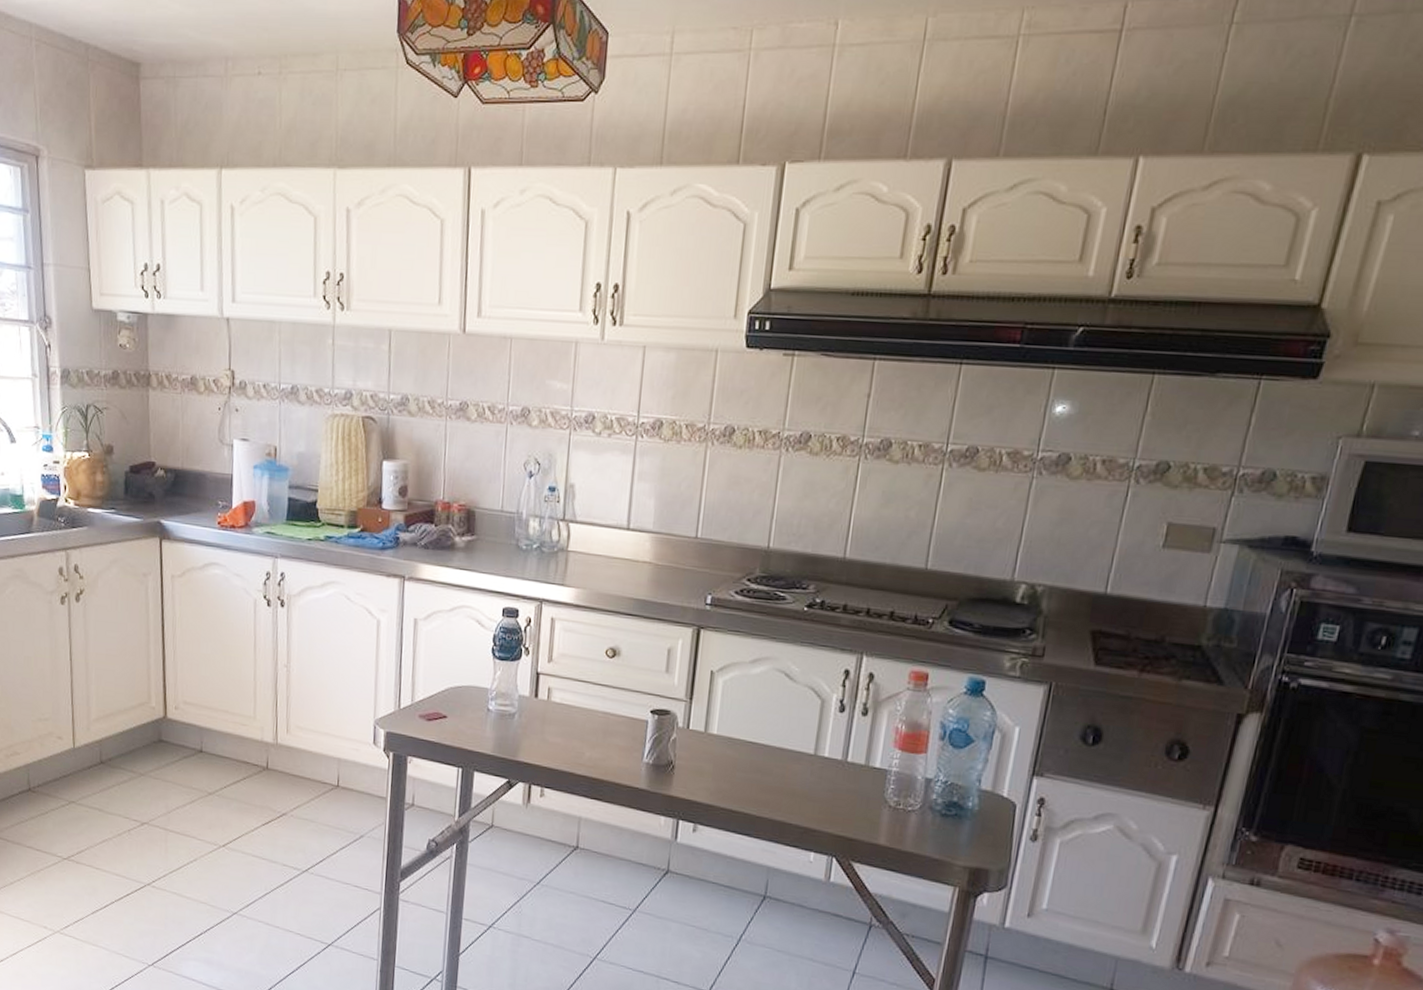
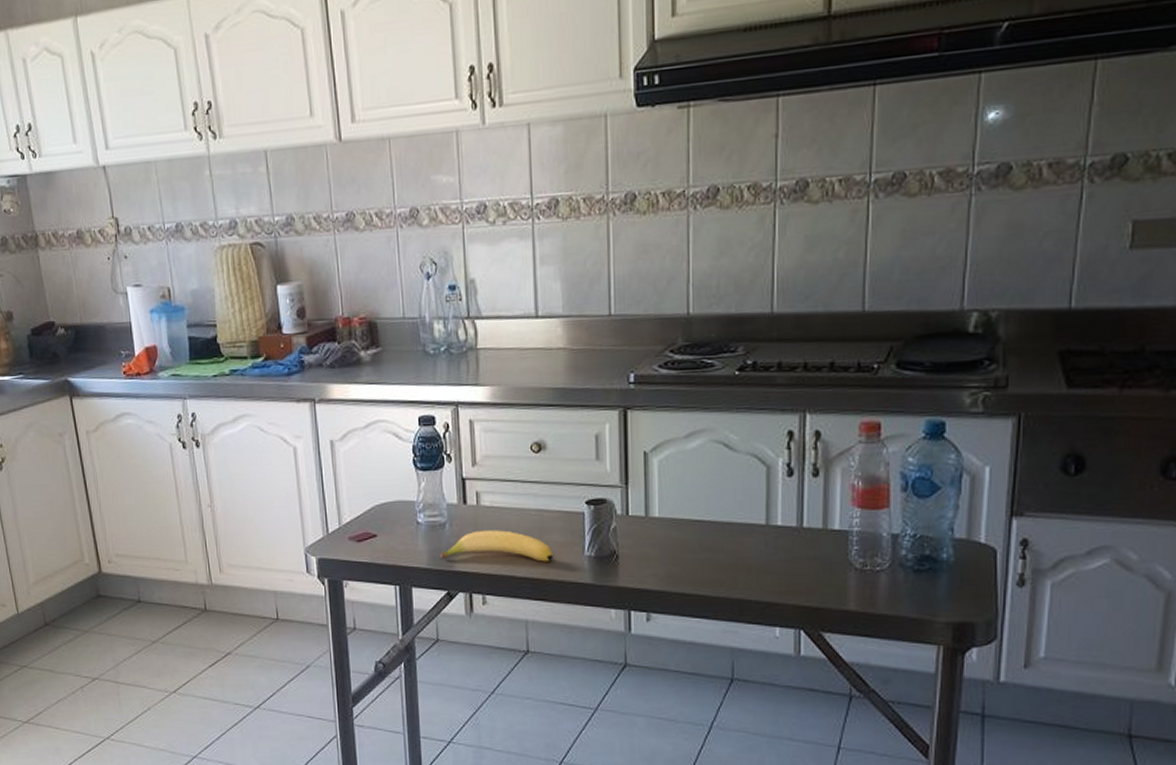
banana: none [505,724,614,764] -> present [440,530,553,562]

